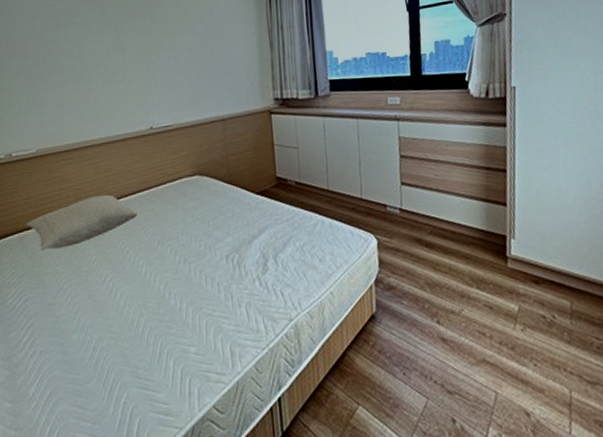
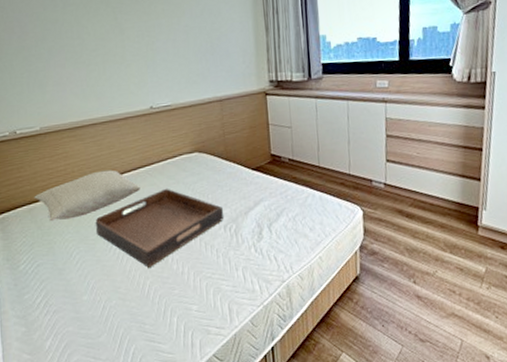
serving tray: none [88,214,227,303] -> present [95,188,225,268]

